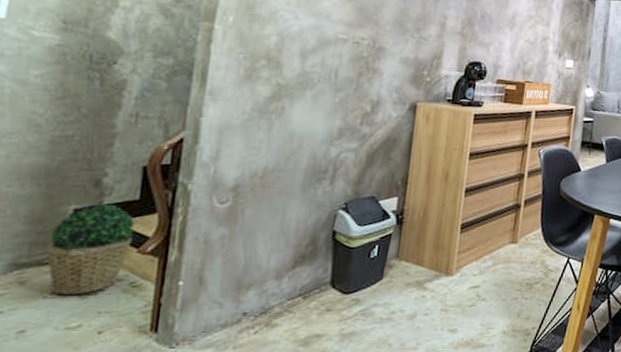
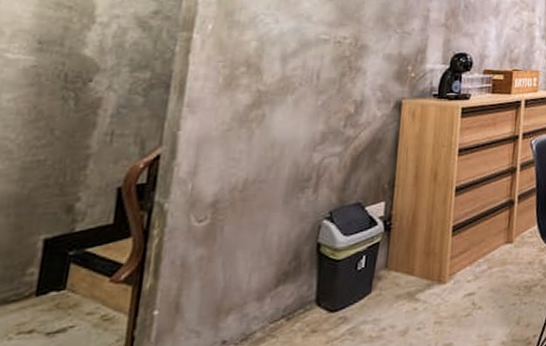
potted plant: present [47,204,136,296] -> none [14,230,109,335]

